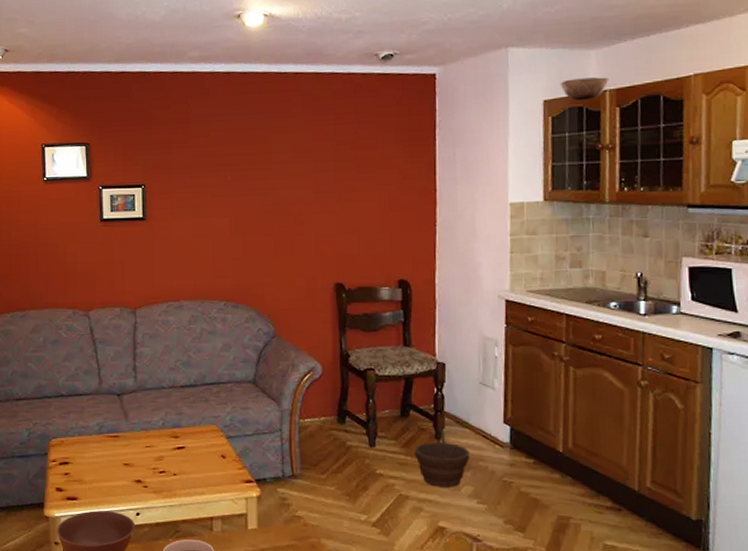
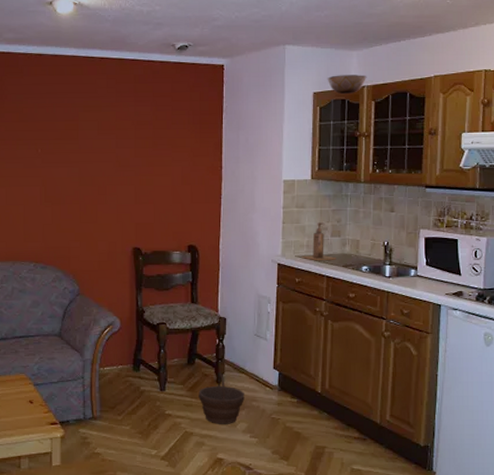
soap dispenser: none [535,251,577,297] -> present [302,222,336,261]

